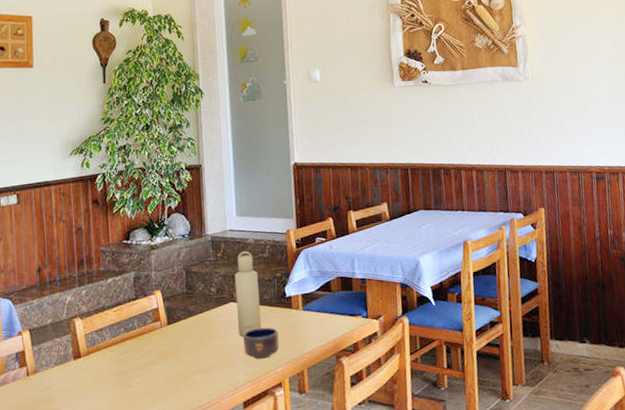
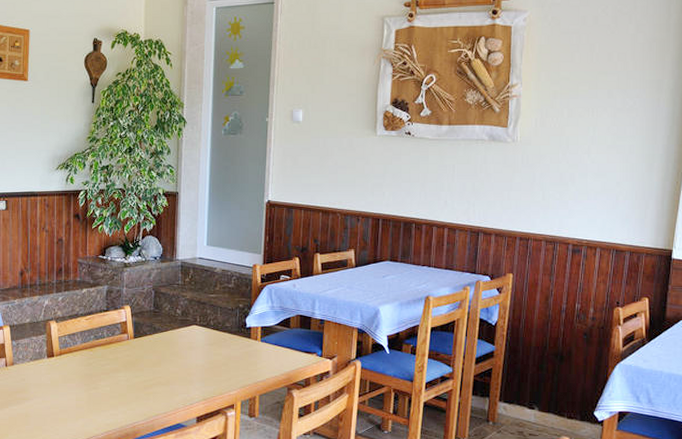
bottle: present [234,251,262,336] -> none [198,280,222,358]
mug: present [243,327,280,360] -> none [202,352,235,381]

